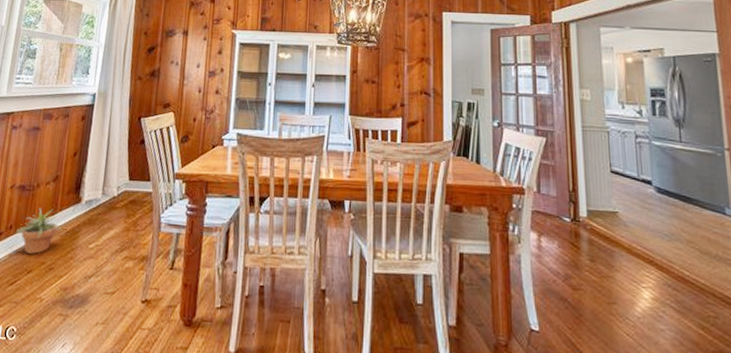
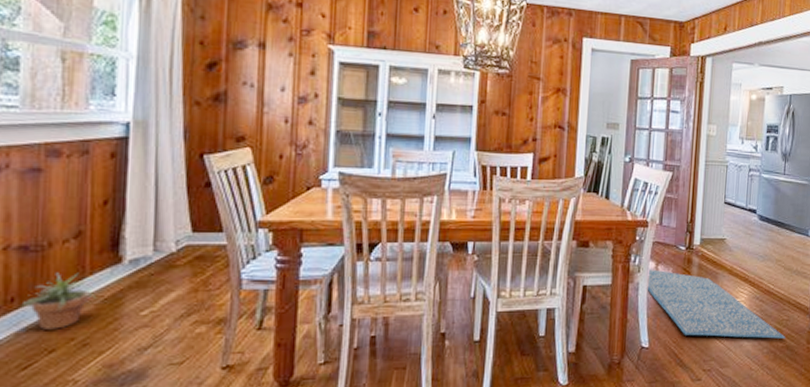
rug: none [528,239,717,341] -> present [646,268,786,339]

